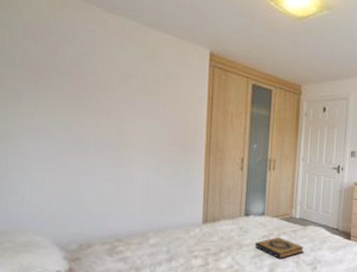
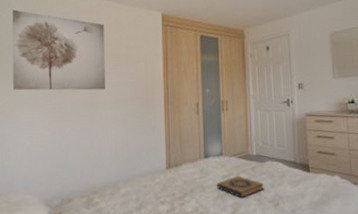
wall art: none [18,14,139,130] -> present [12,9,105,91]

